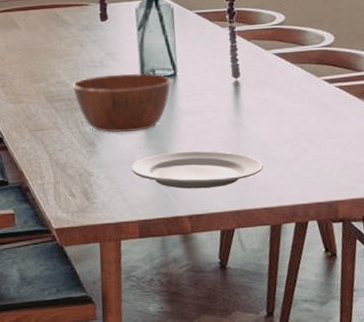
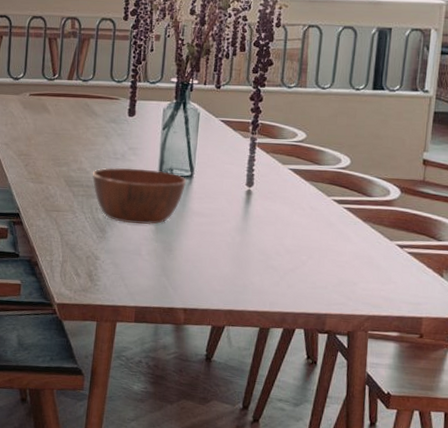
plate: present [131,150,264,189] -> none [136,248,262,287]

